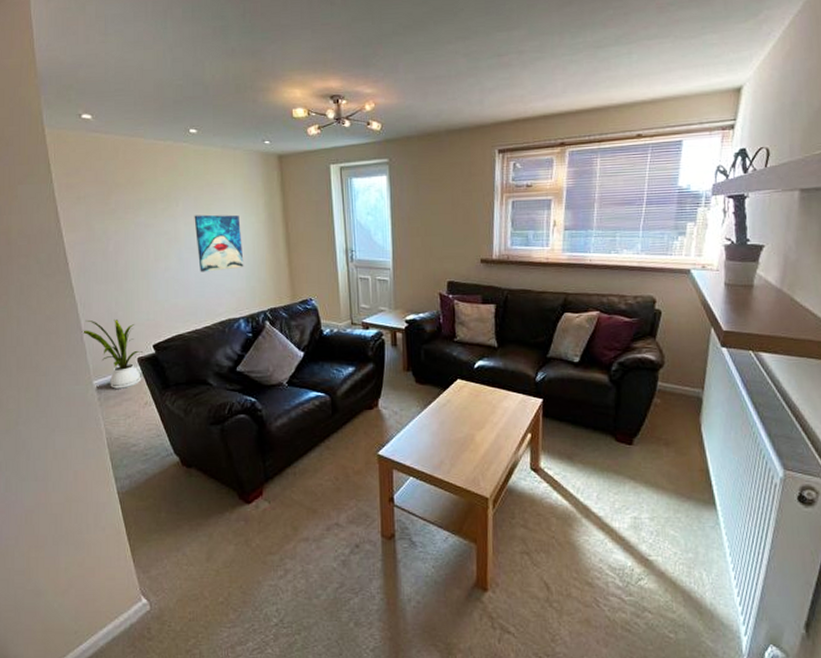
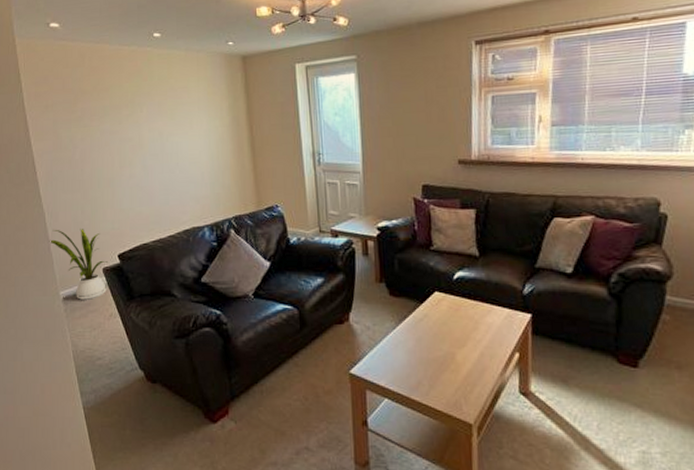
wall art: present [194,214,244,272] -> none [158,119,208,179]

